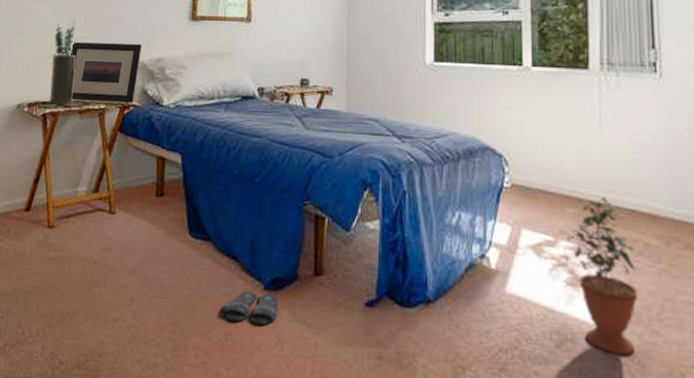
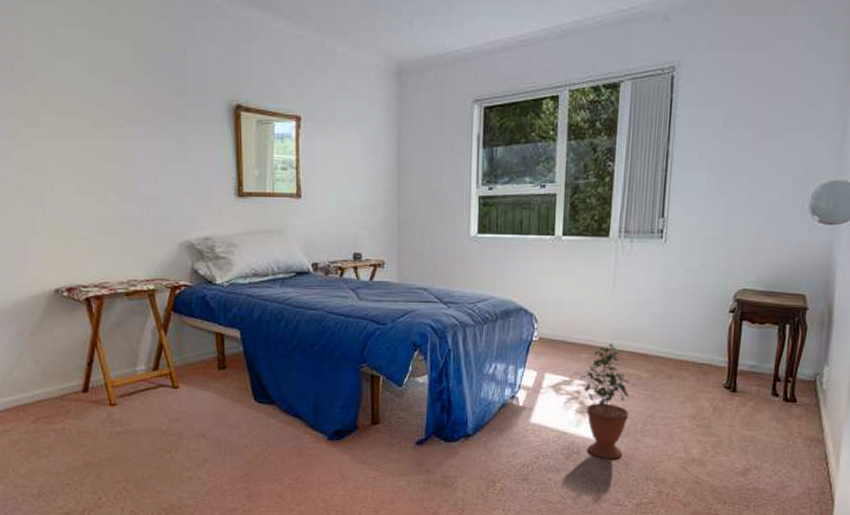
vase: present [49,21,76,105] -> none [85,199,117,288]
picture frame: present [70,42,143,103] -> none [106,222,188,284]
slippers: present [223,291,281,327] -> none [291,443,343,469]

